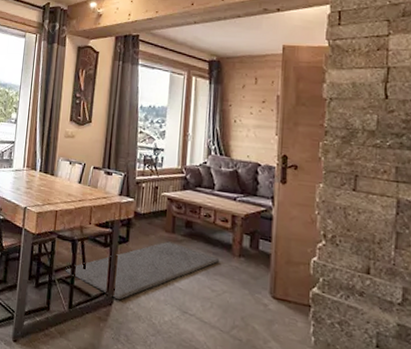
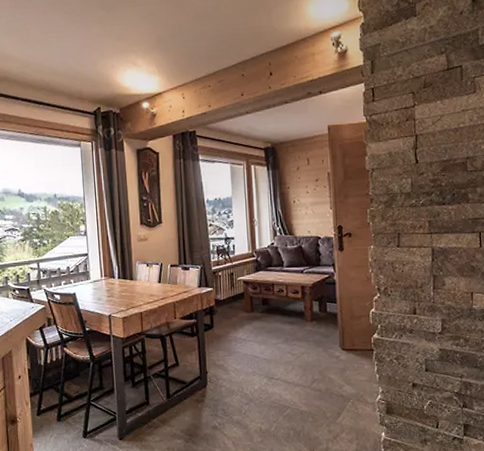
rug: present [65,241,219,300] -> none [158,320,295,381]

